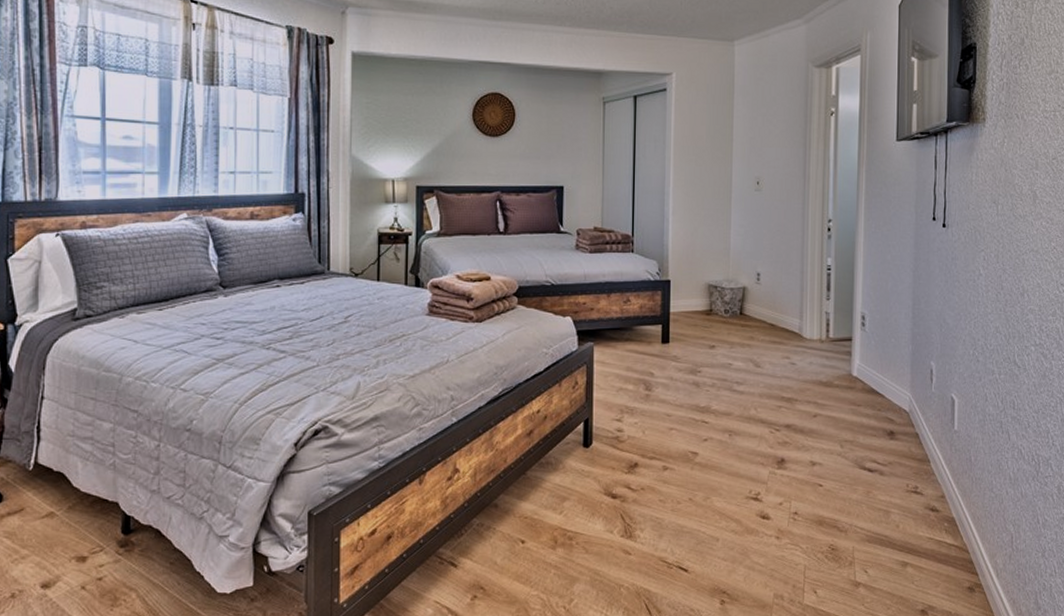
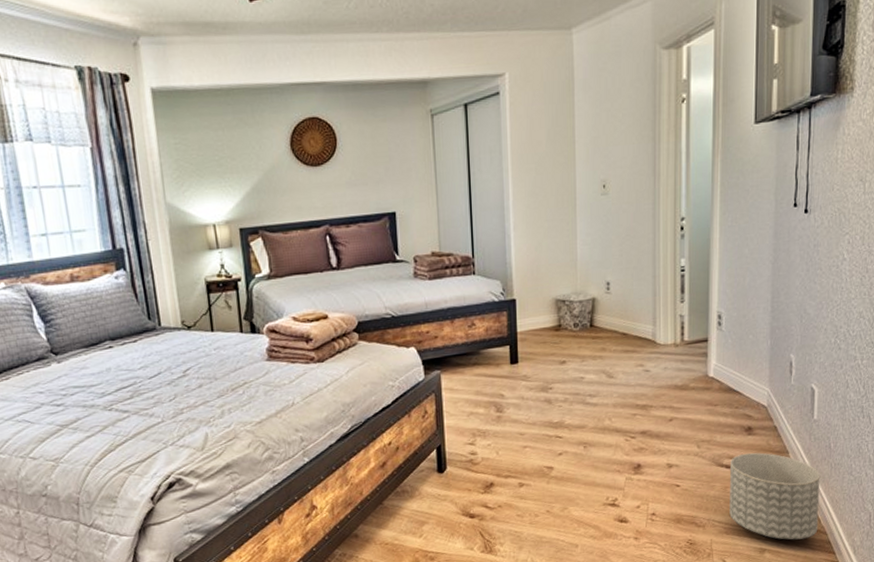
planter: none [872,458,962,556] -> present [729,452,821,540]

